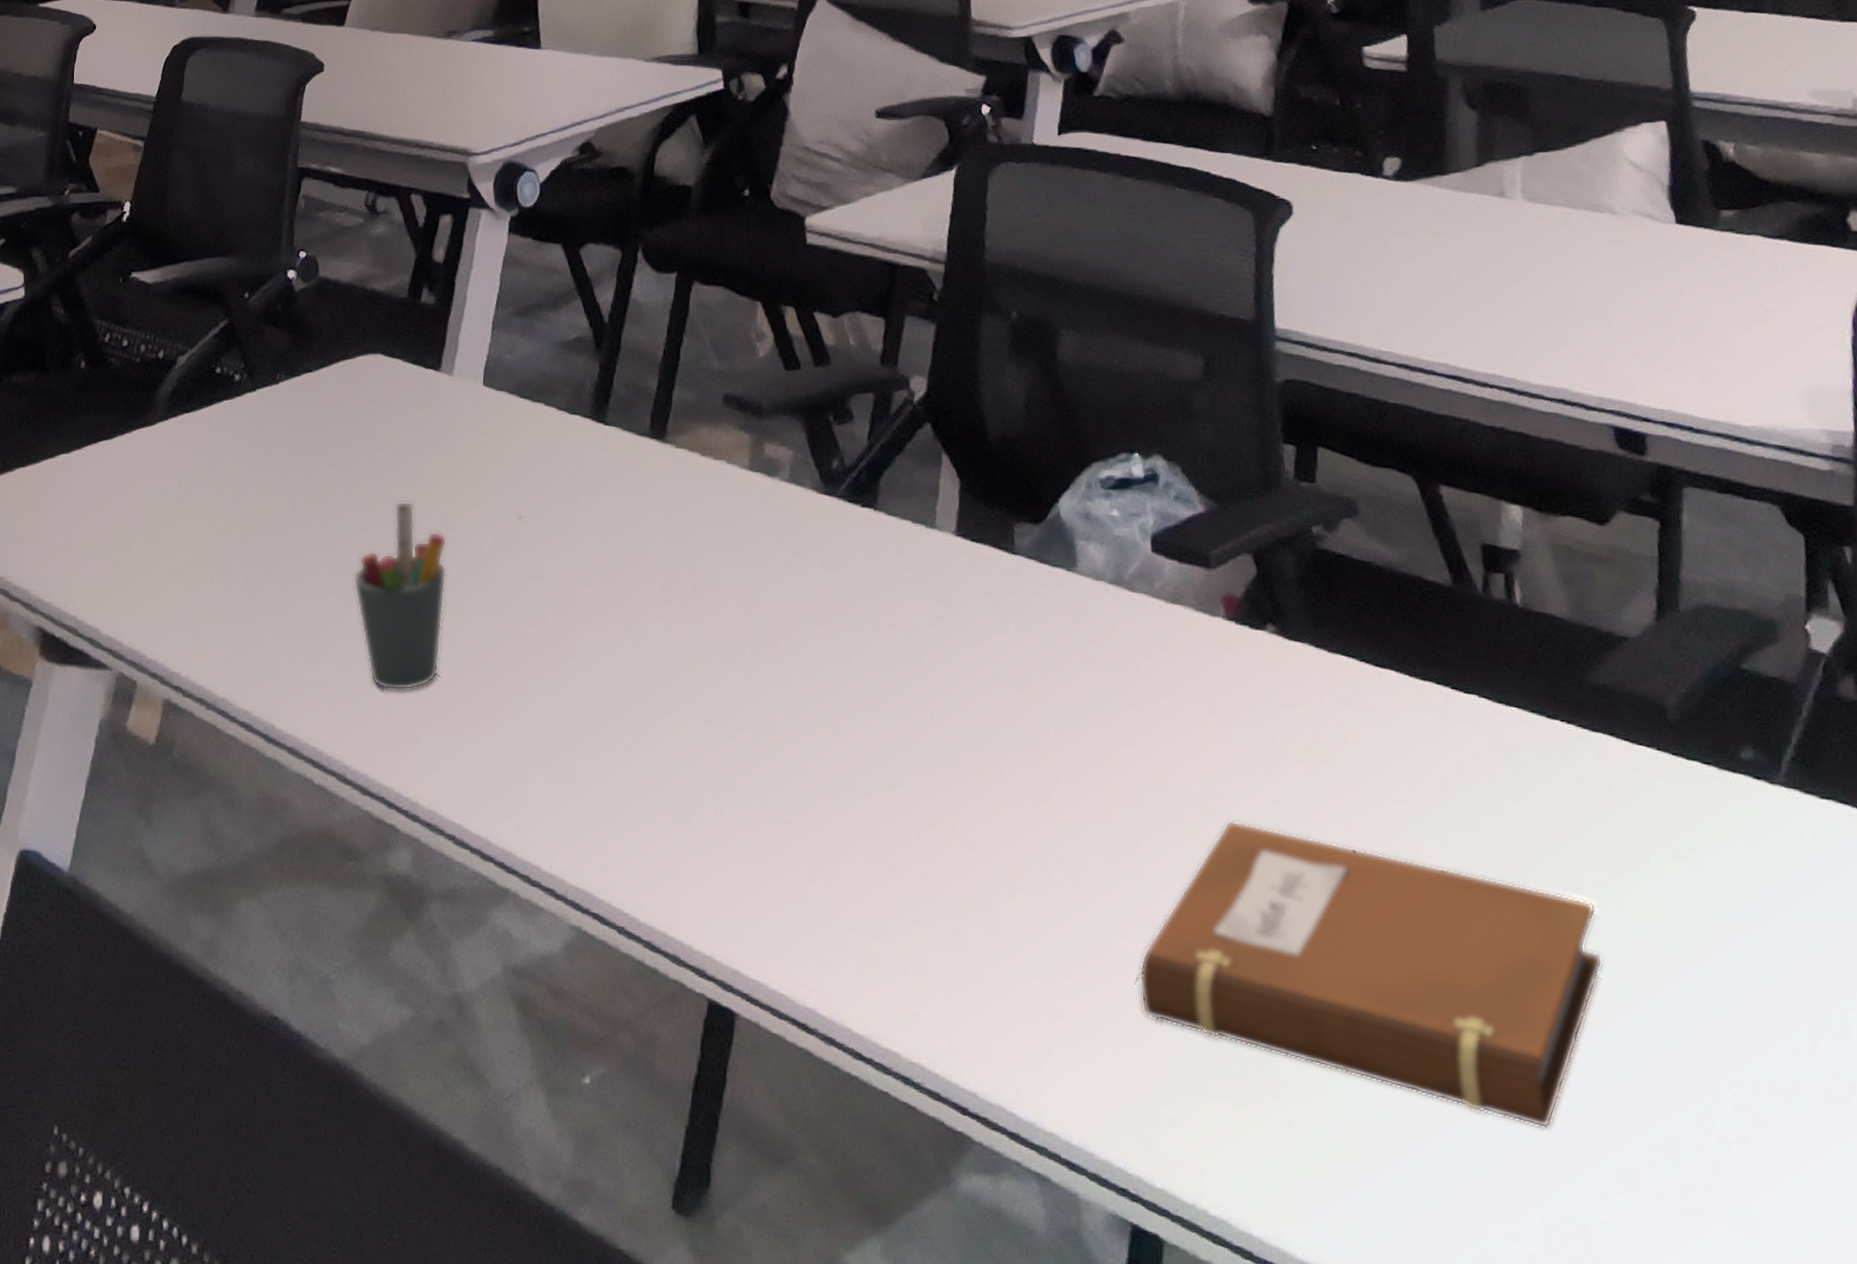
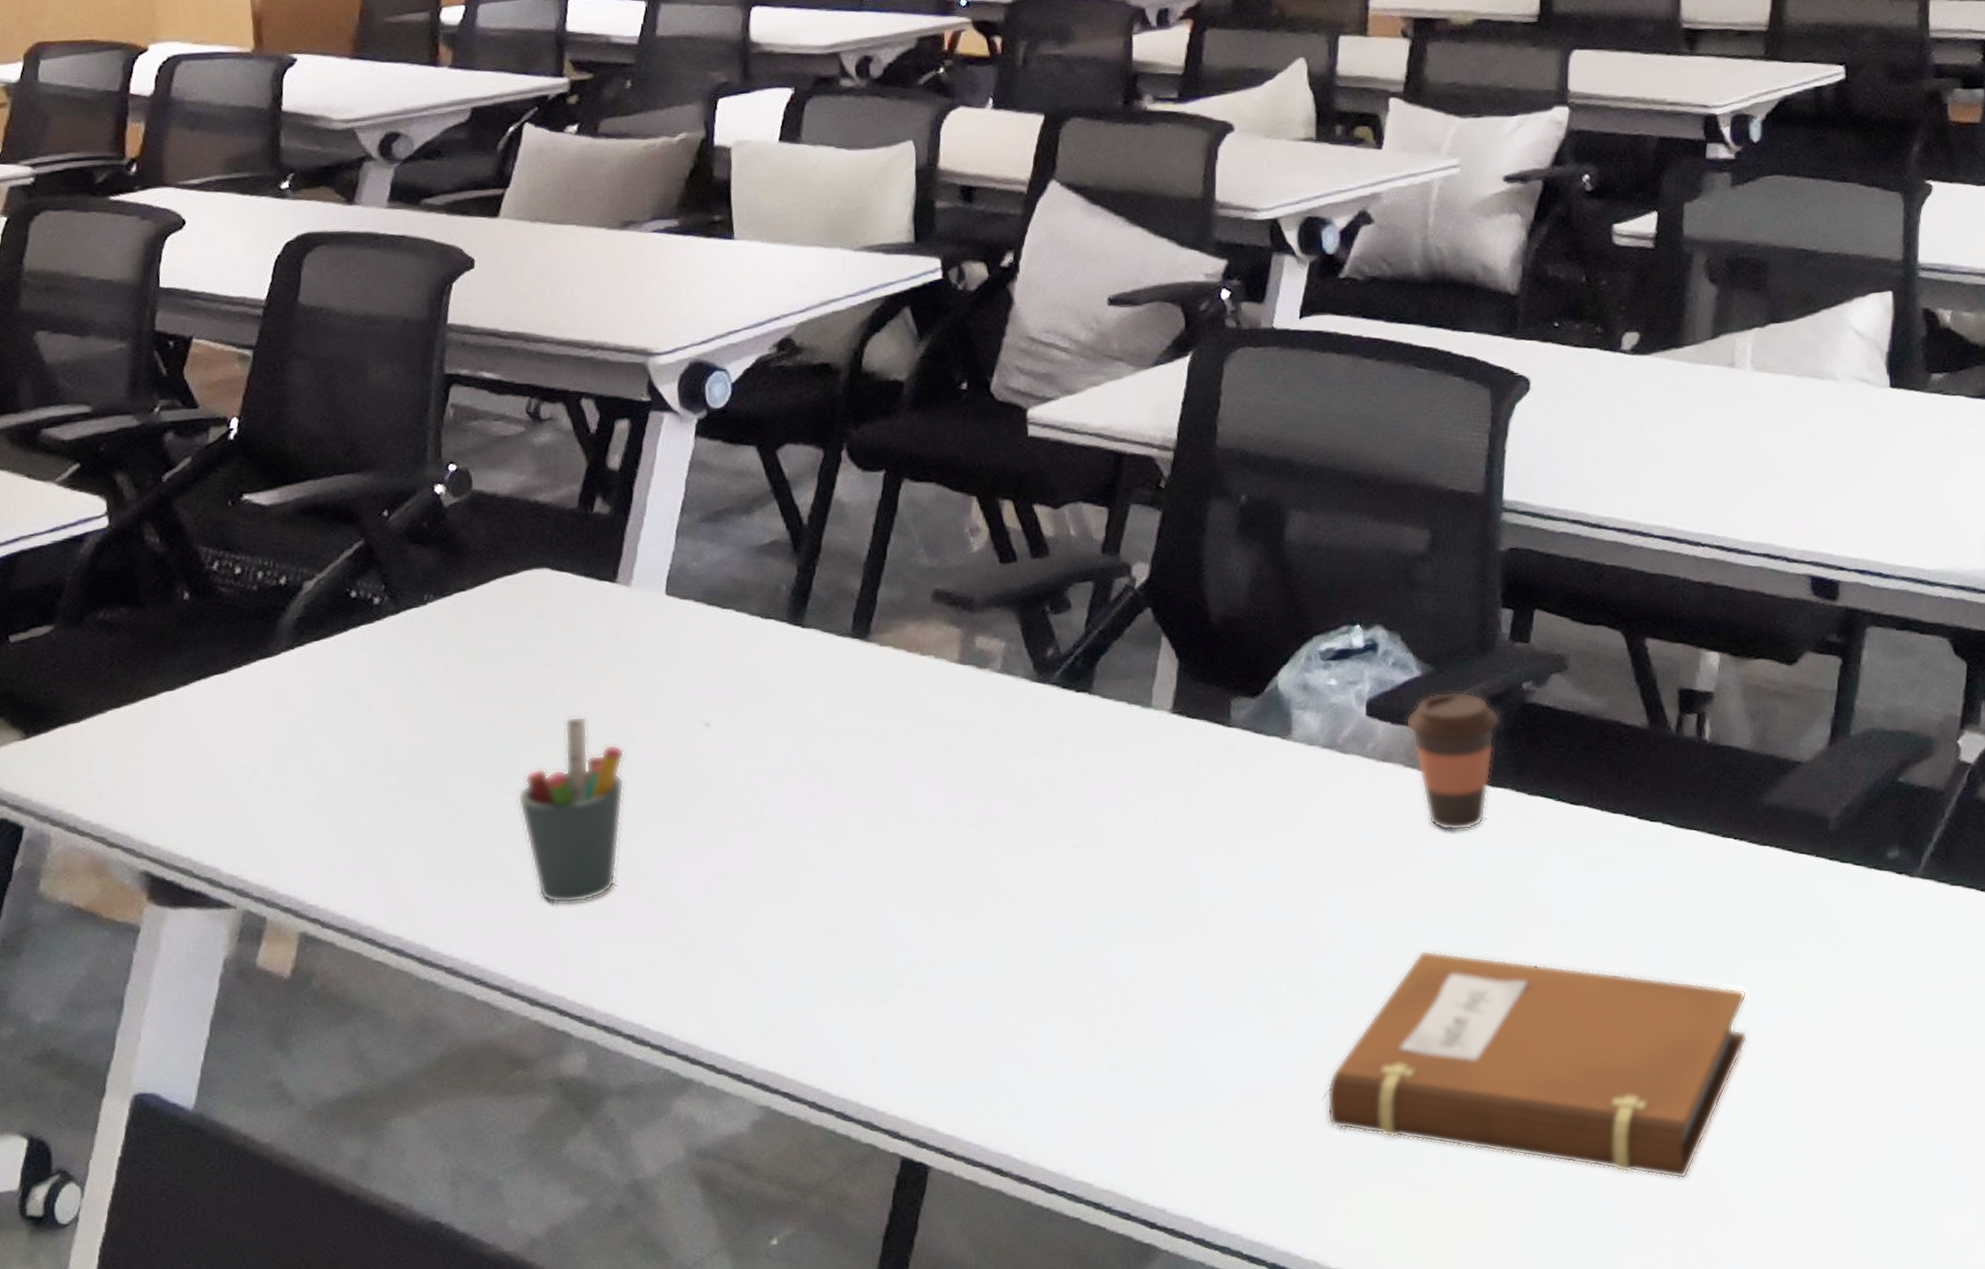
coffee cup: none [1192,531,1293,687] -> present [1405,691,1501,831]

